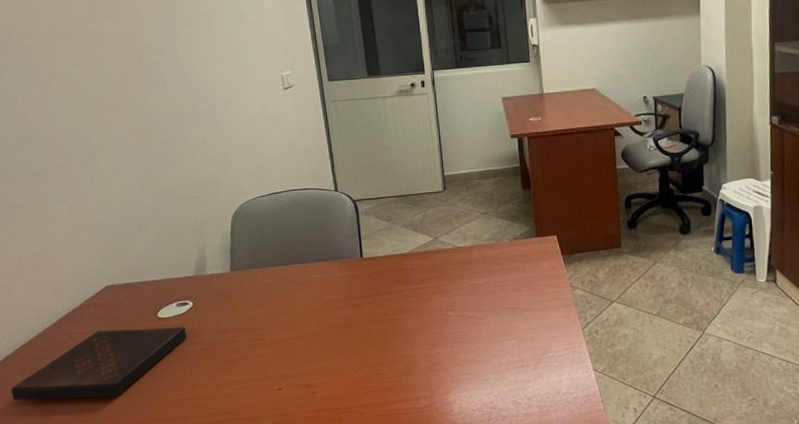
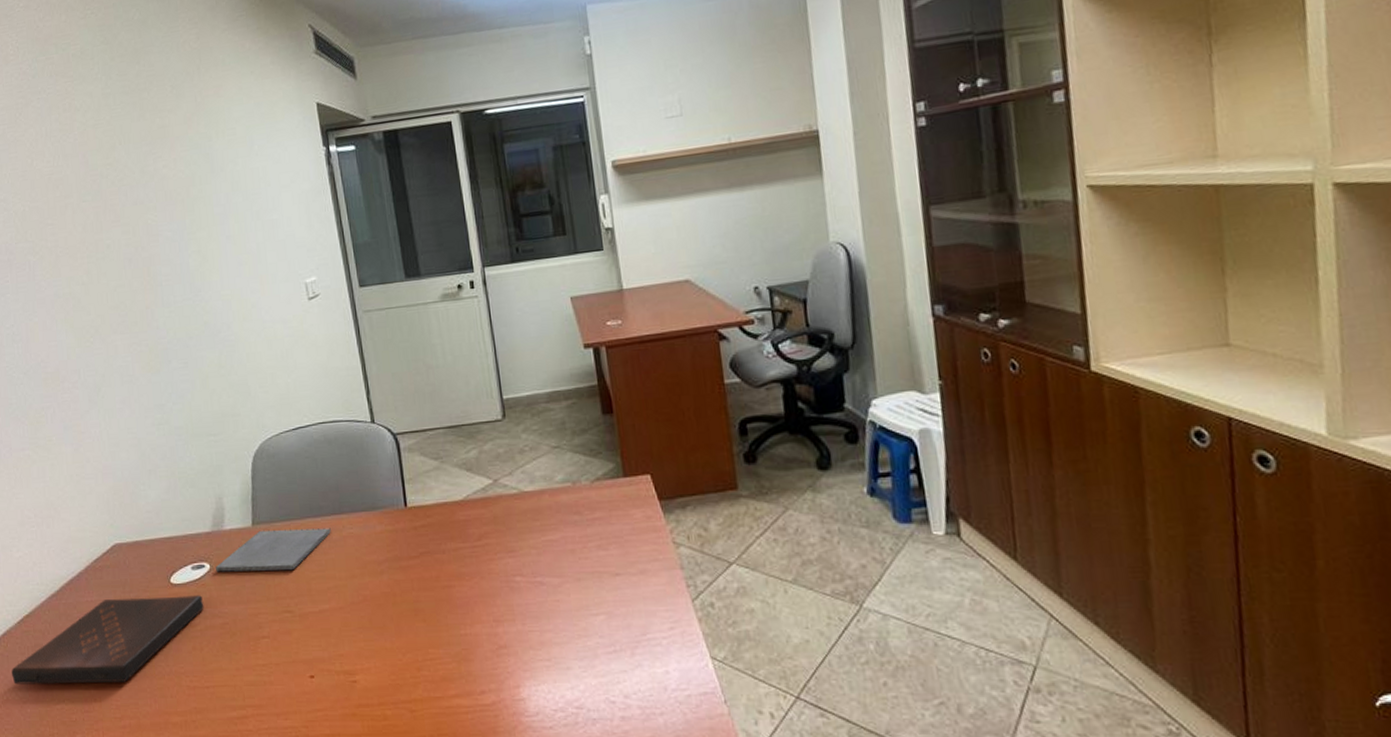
notepad: none [198,274,298,308] -> present [216,528,331,572]

